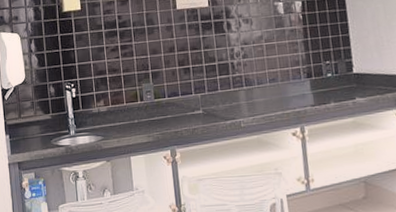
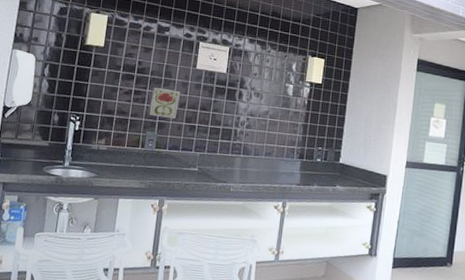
decorative tile: none [138,36,168,68] -> present [148,87,180,119]

